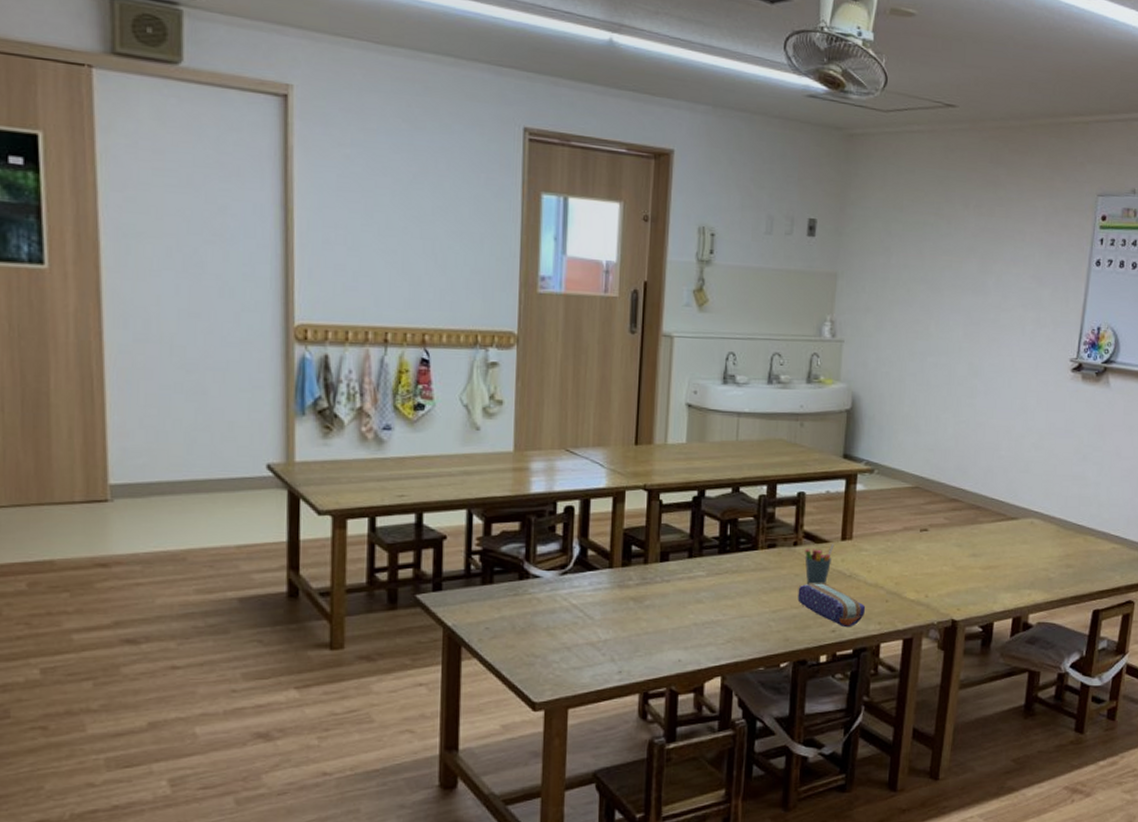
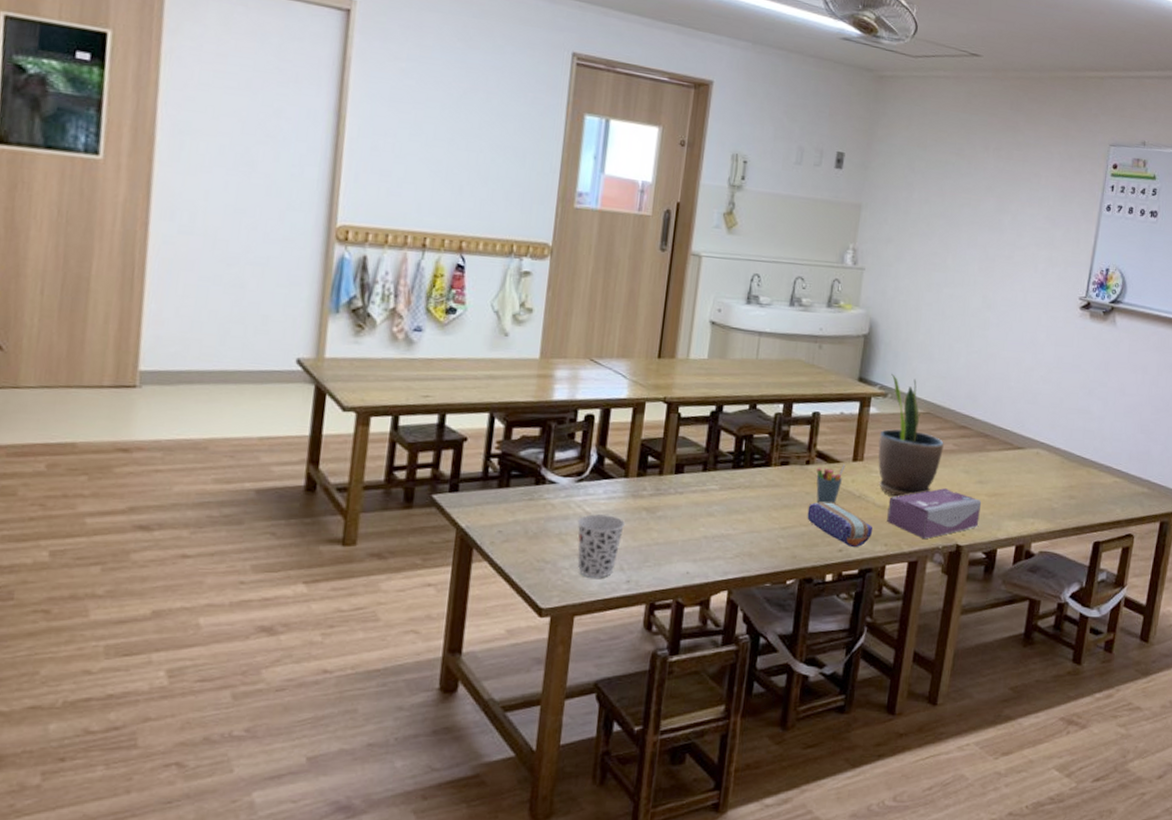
cup: none [564,606,614,670] -> present [577,514,626,578]
potted plant: none [867,448,935,575] -> present [878,373,944,497]
tissue box: none [879,563,976,616] -> present [887,488,982,540]

